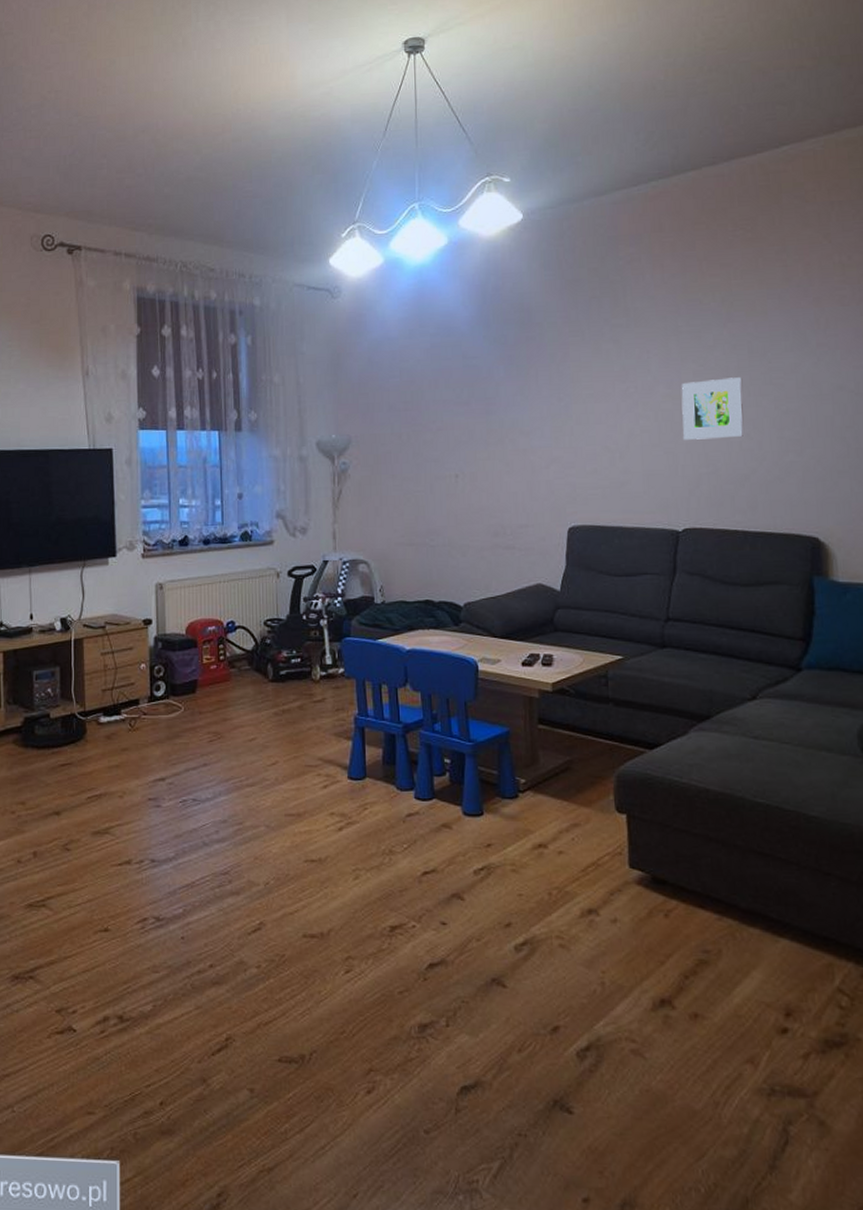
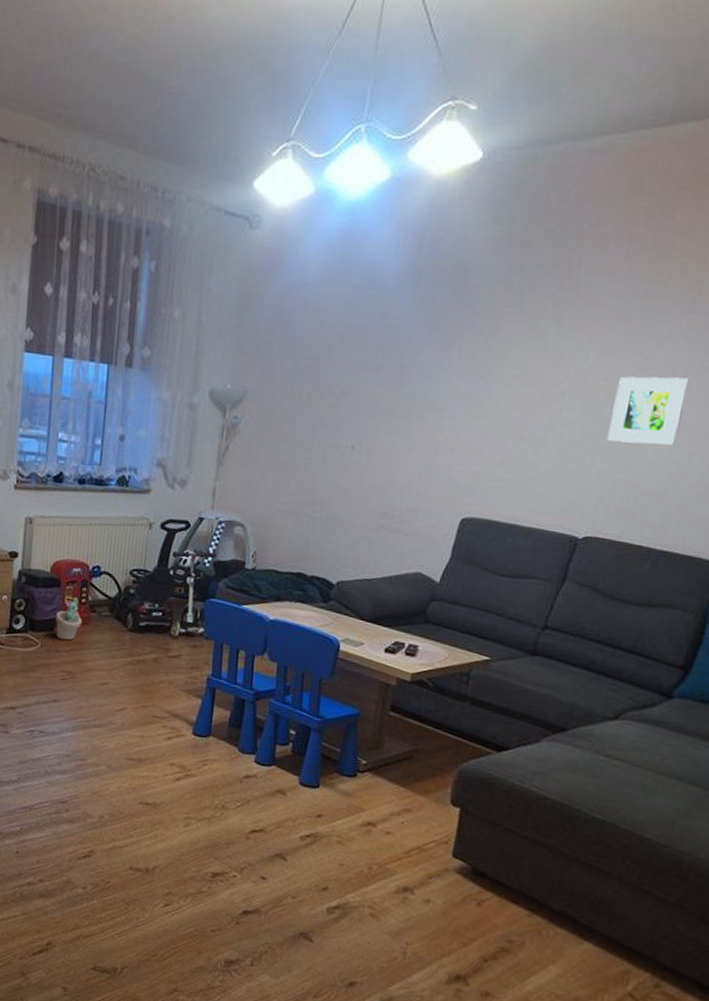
decorative plant: none [196,655,223,700] -> present [56,597,83,641]

